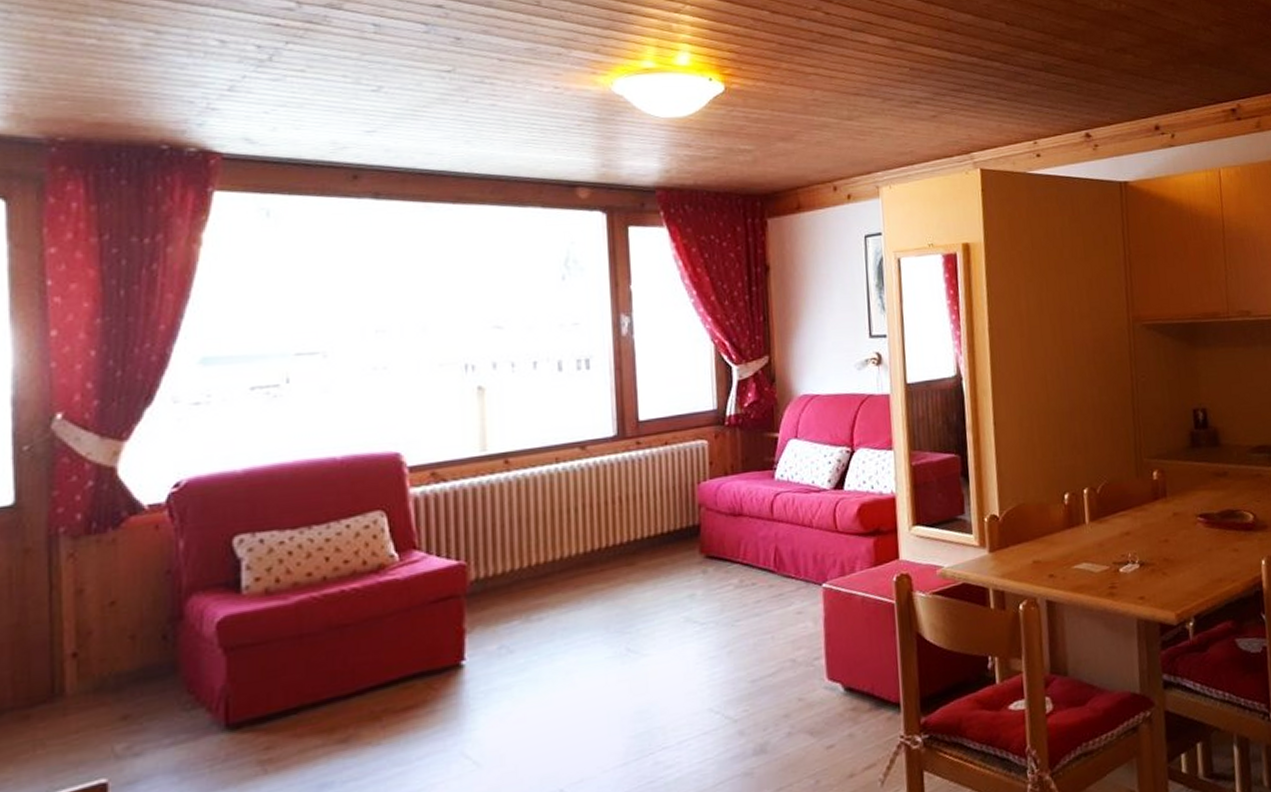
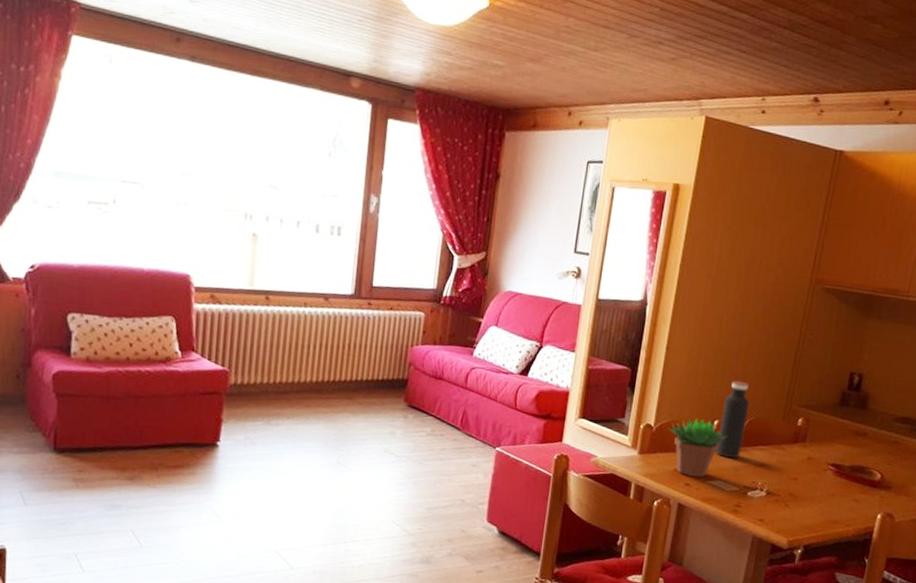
succulent plant: none [1016,495,1082,566] -> present [669,418,727,478]
water bottle: none [1070,443,1102,534] -> present [716,380,750,459]

